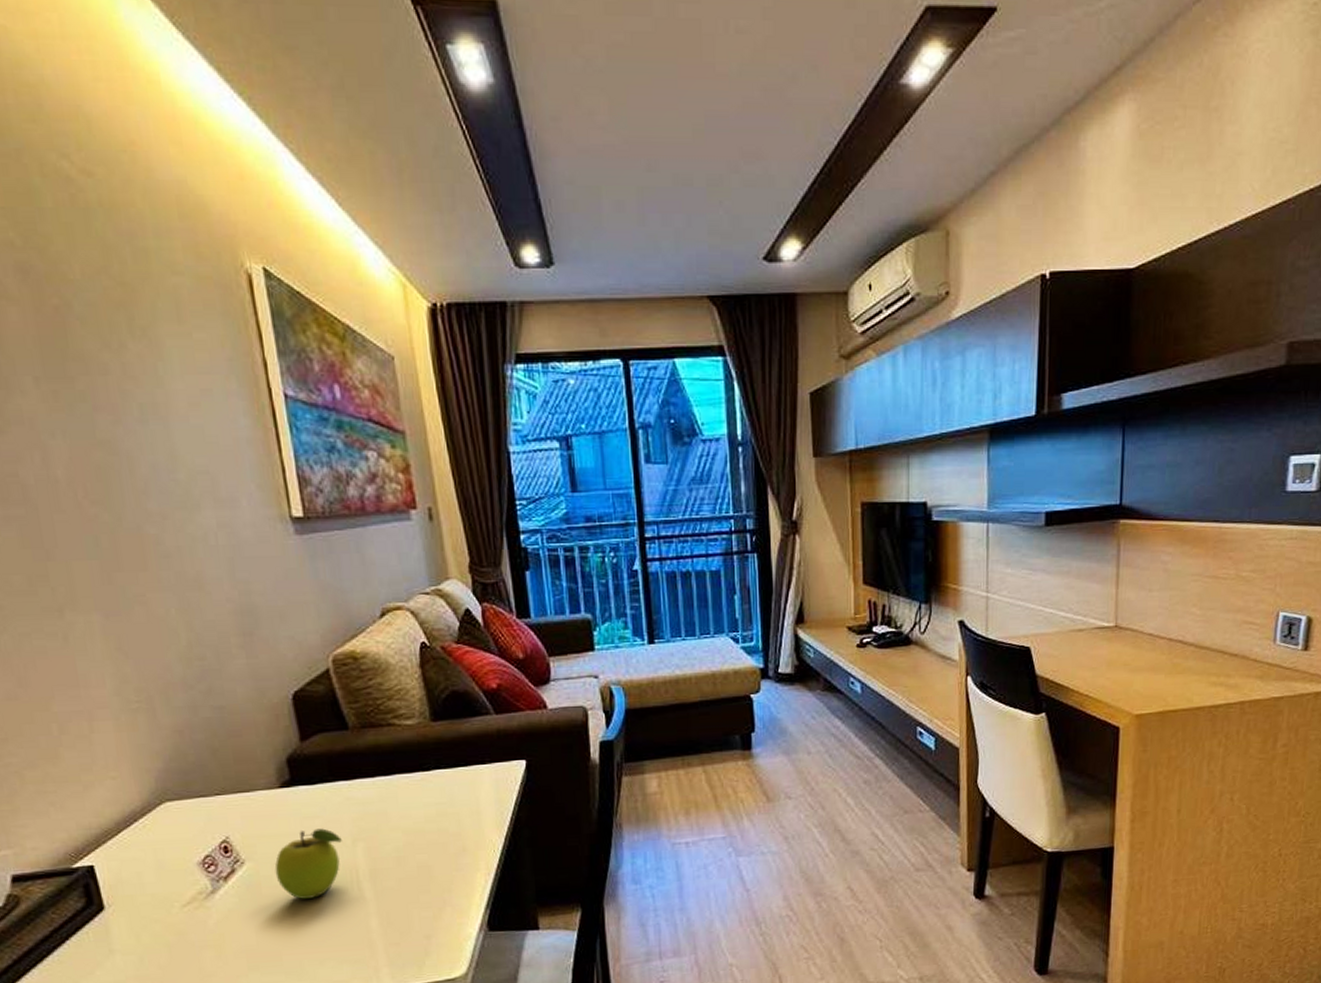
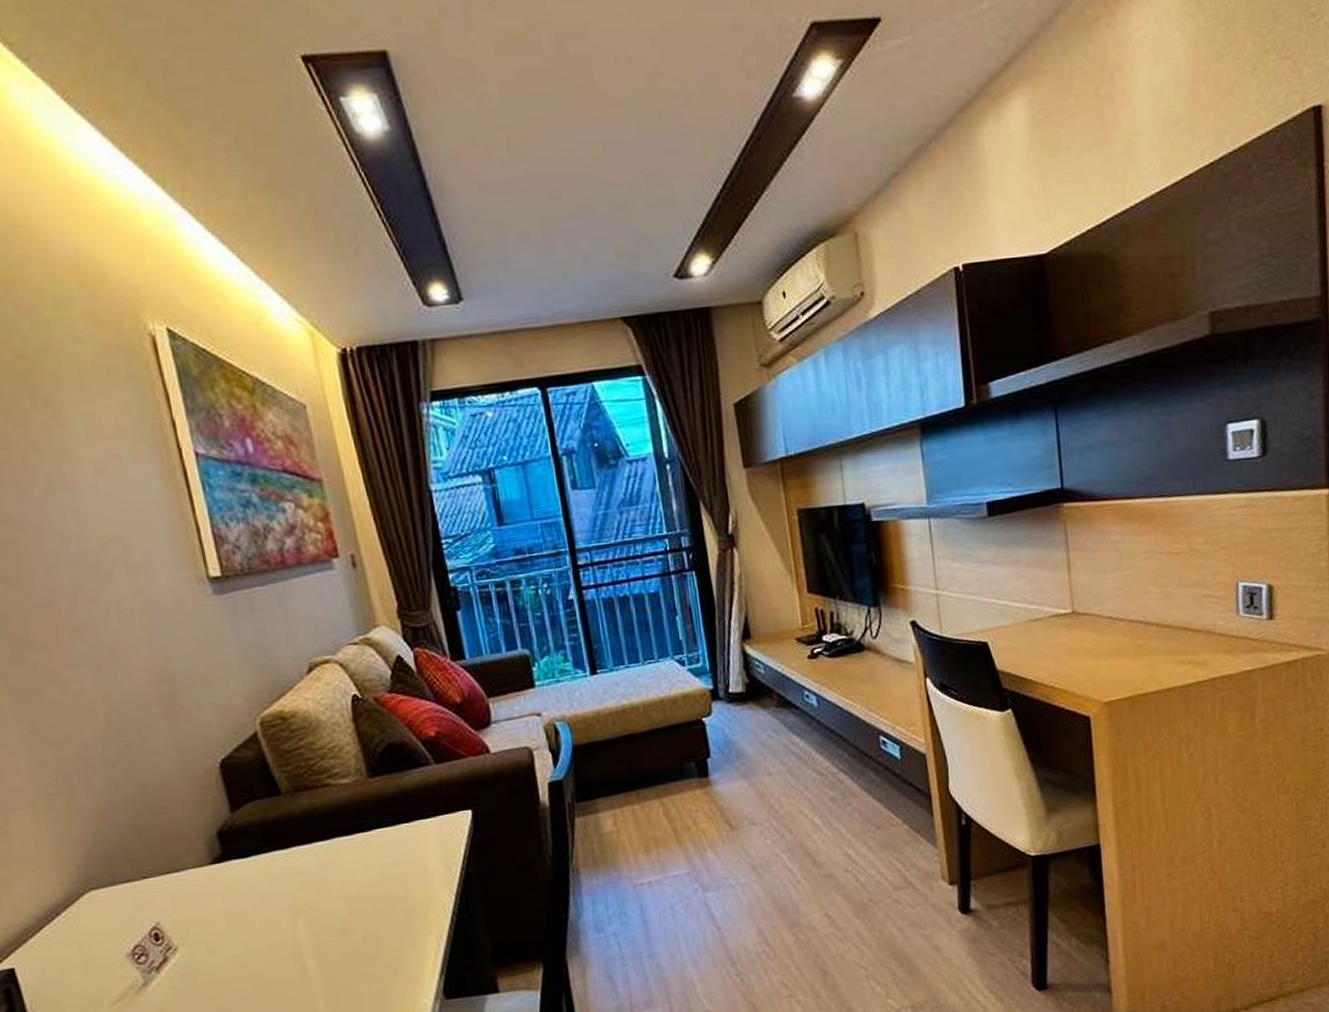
fruit: present [275,828,342,899] -> none [210,903,281,984]

